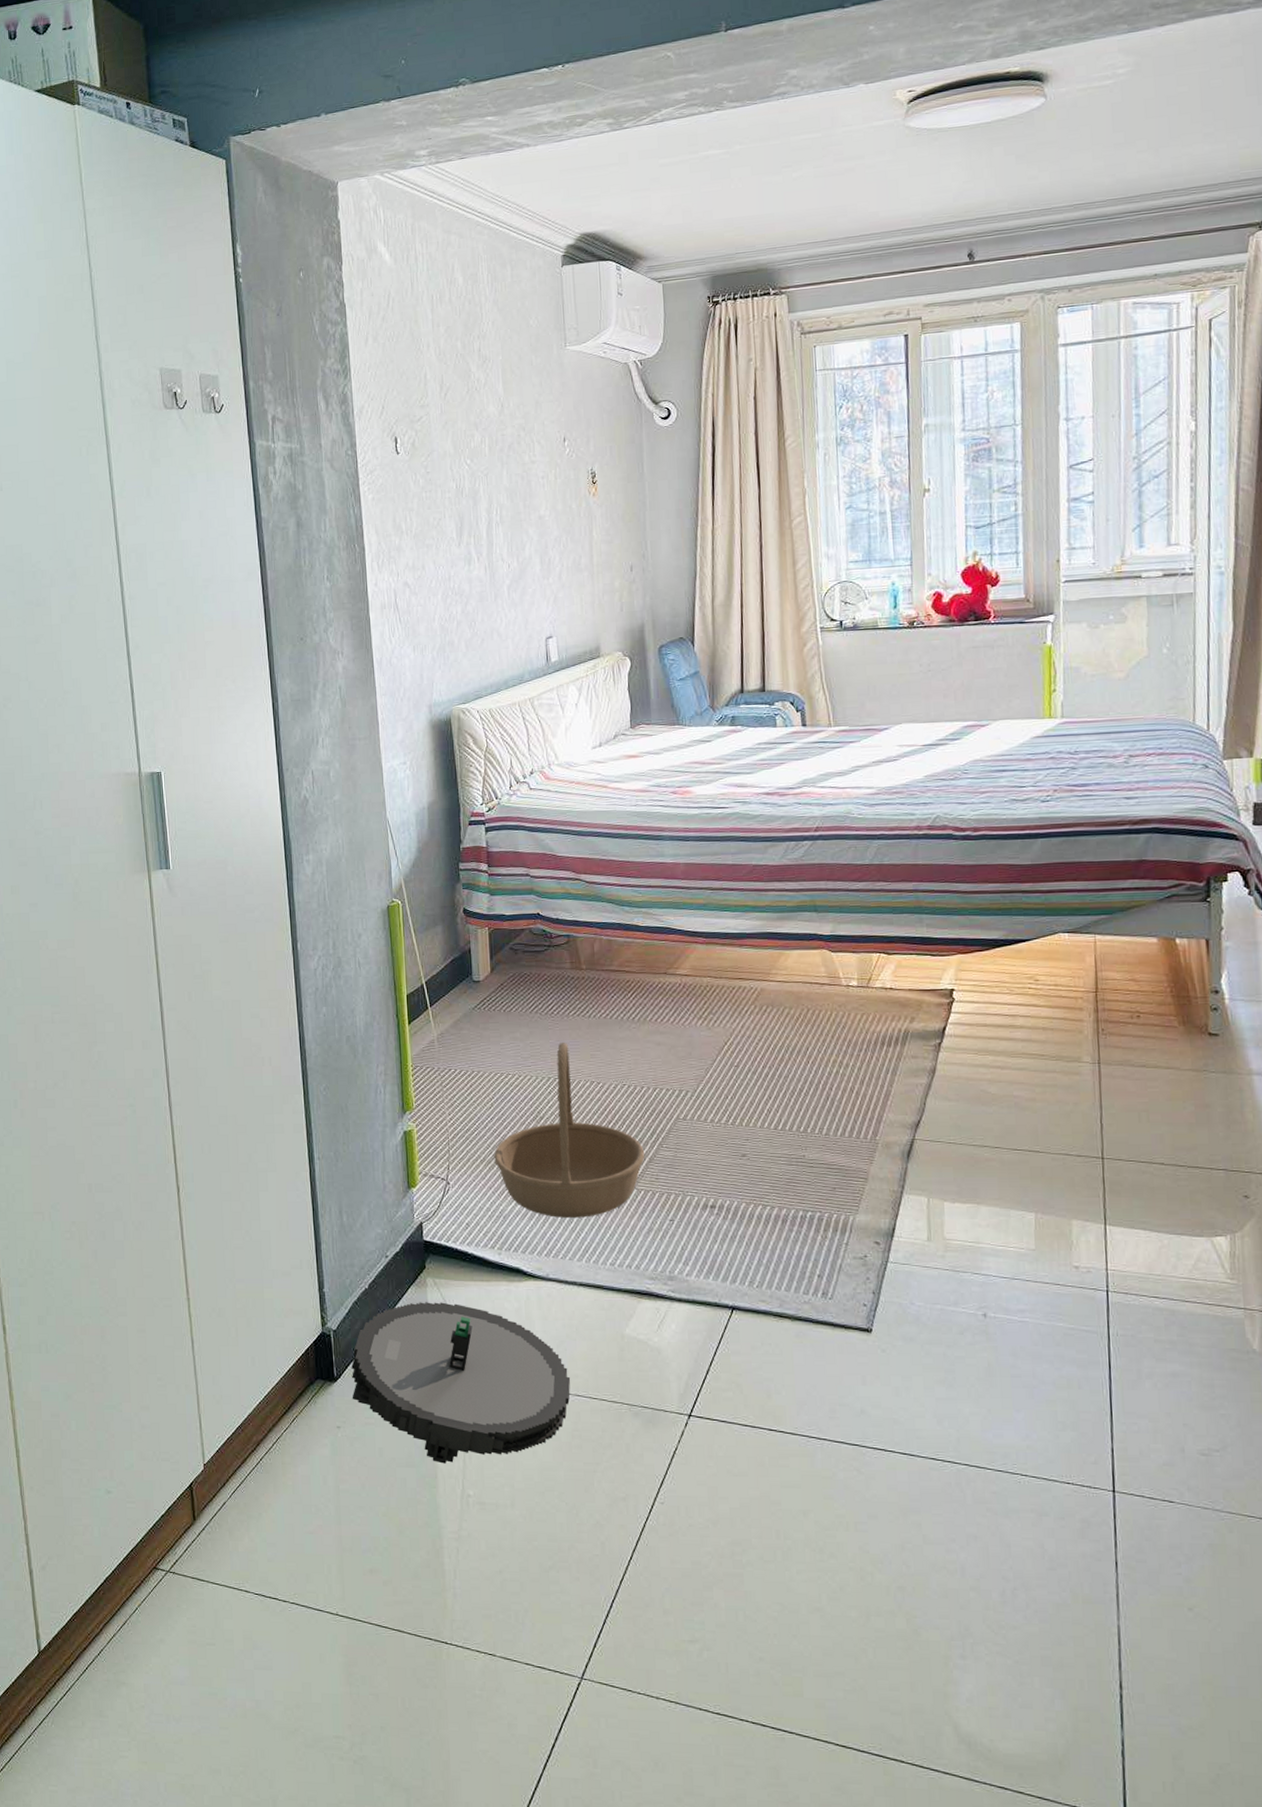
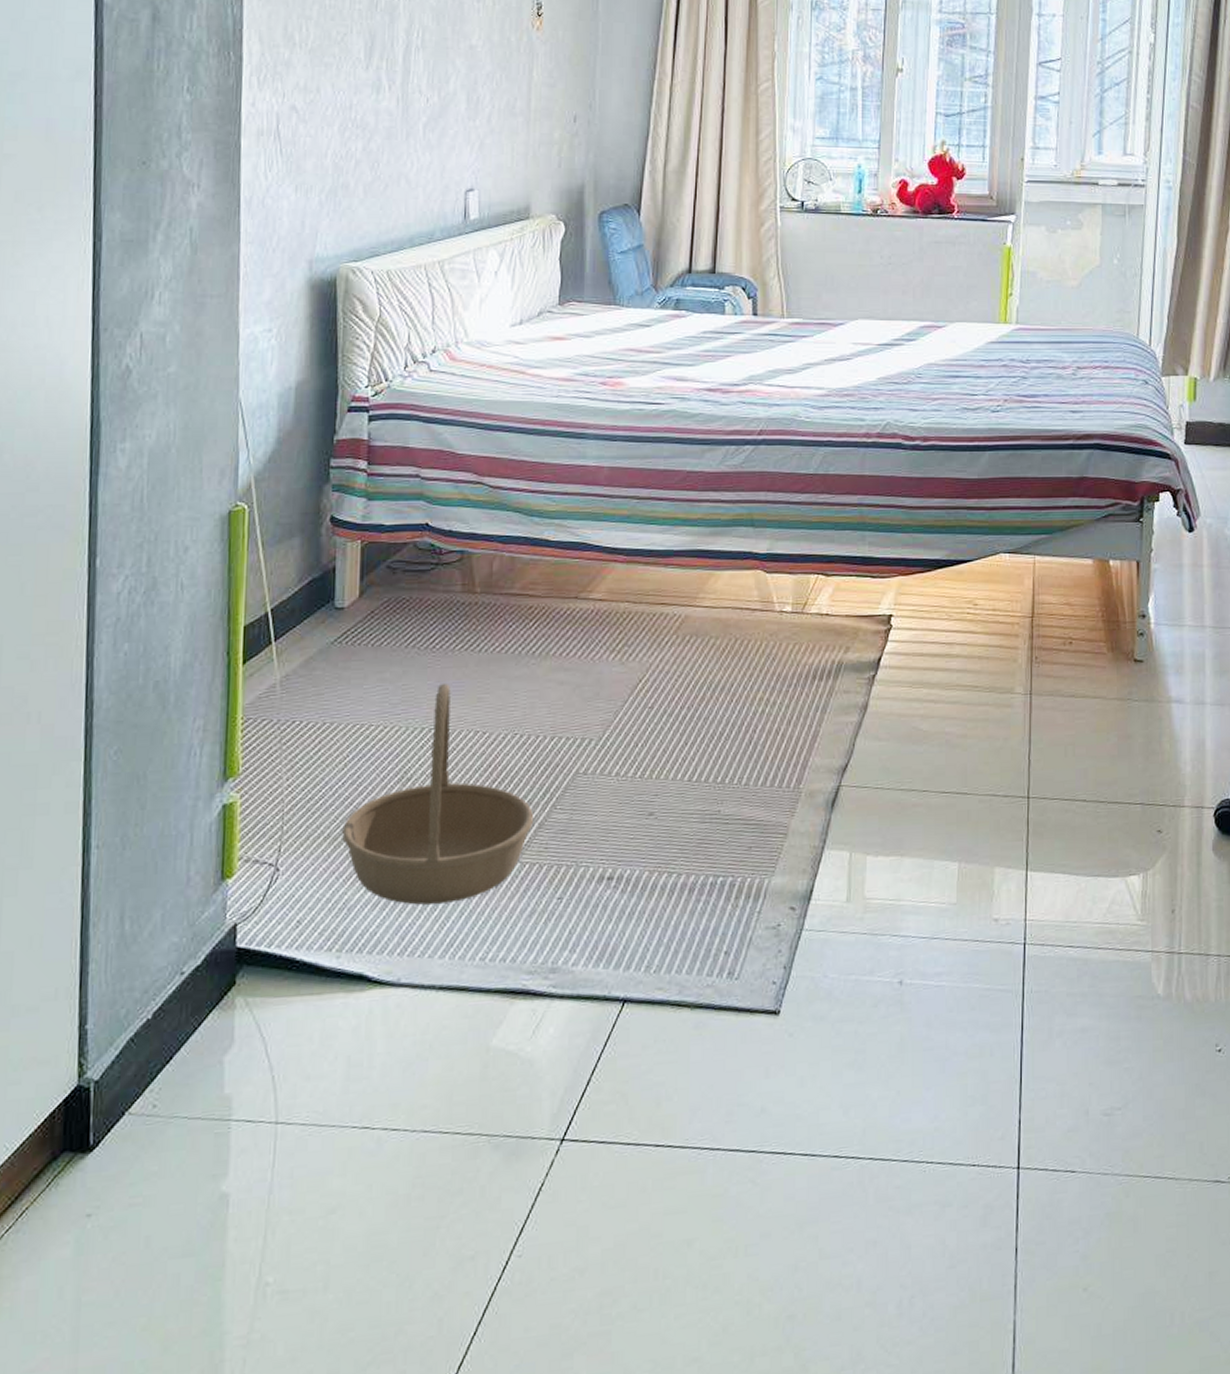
robot vacuum: present [351,1302,571,1464] -> none [112,1027,417,1246]

